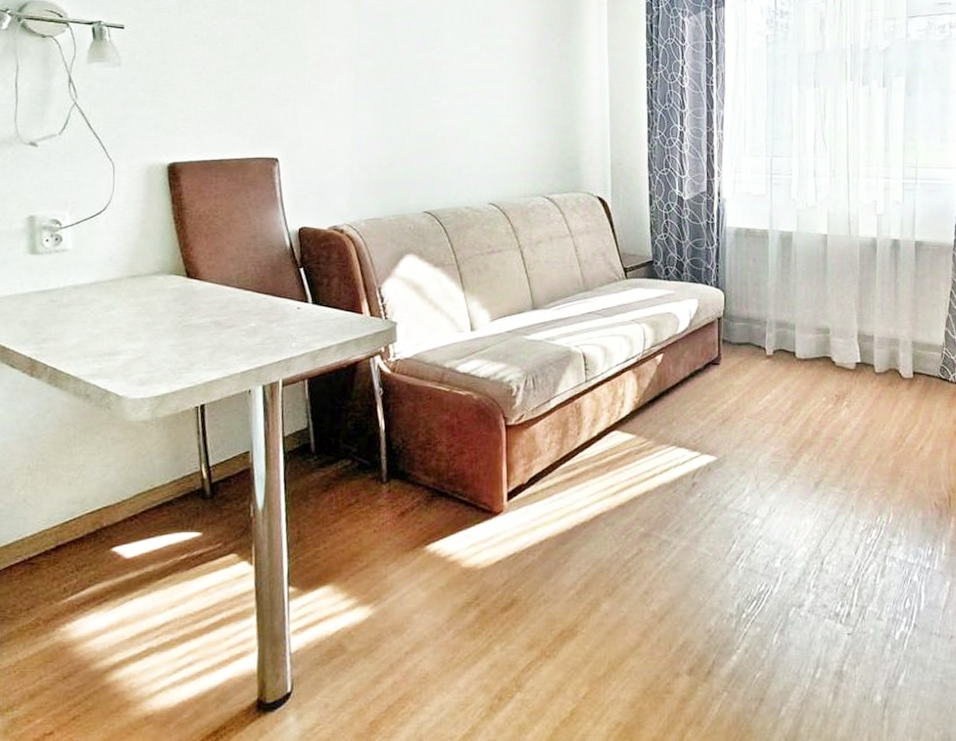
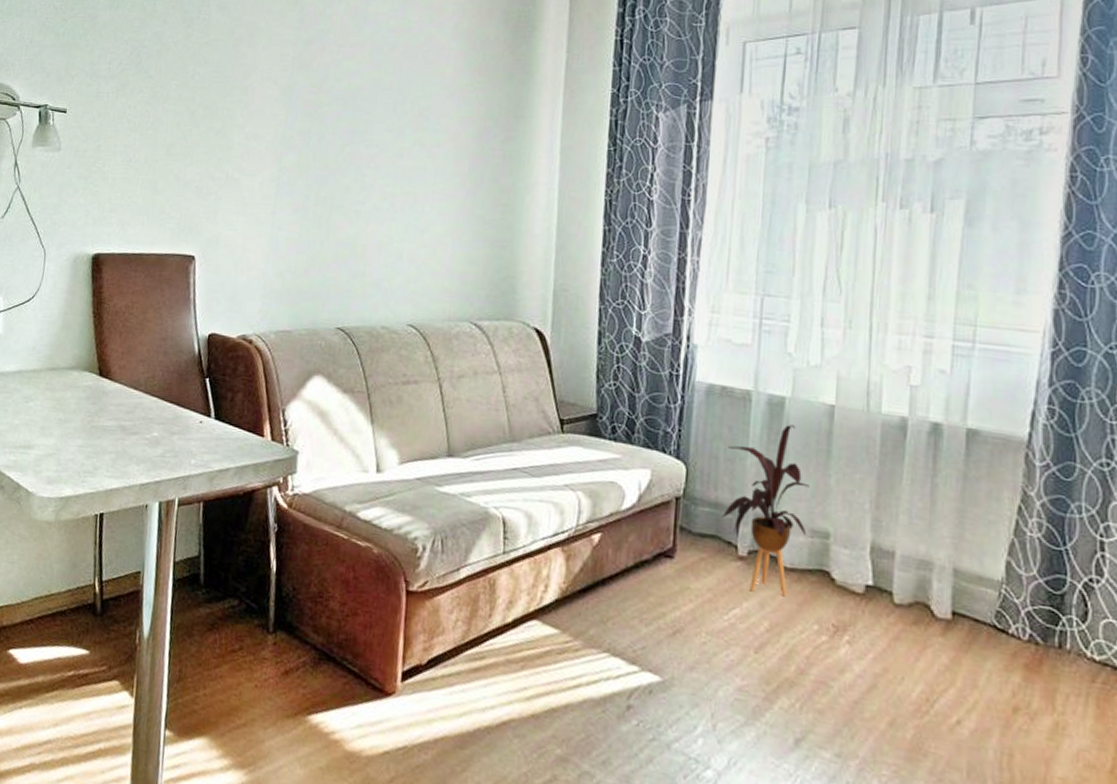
house plant: none [752,252,814,381] -> present [721,424,810,597]

